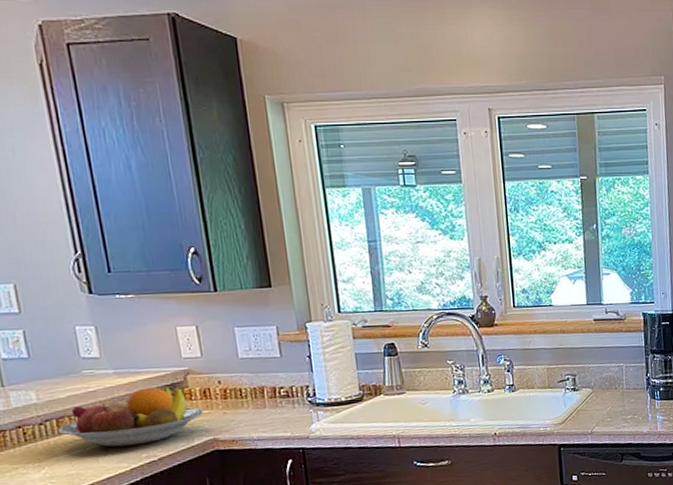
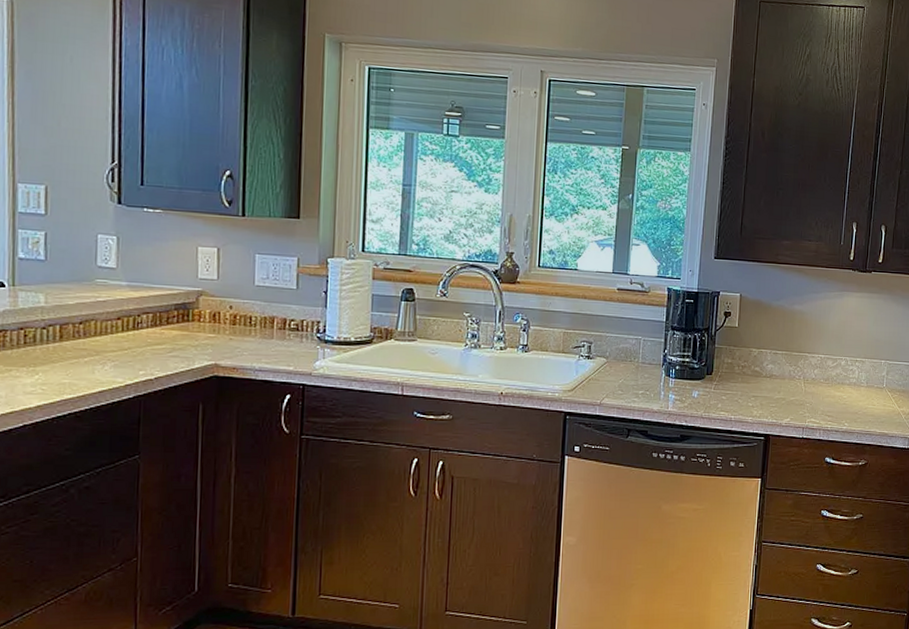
fruit bowl: present [58,386,204,447] -> none [60,304,210,361]

